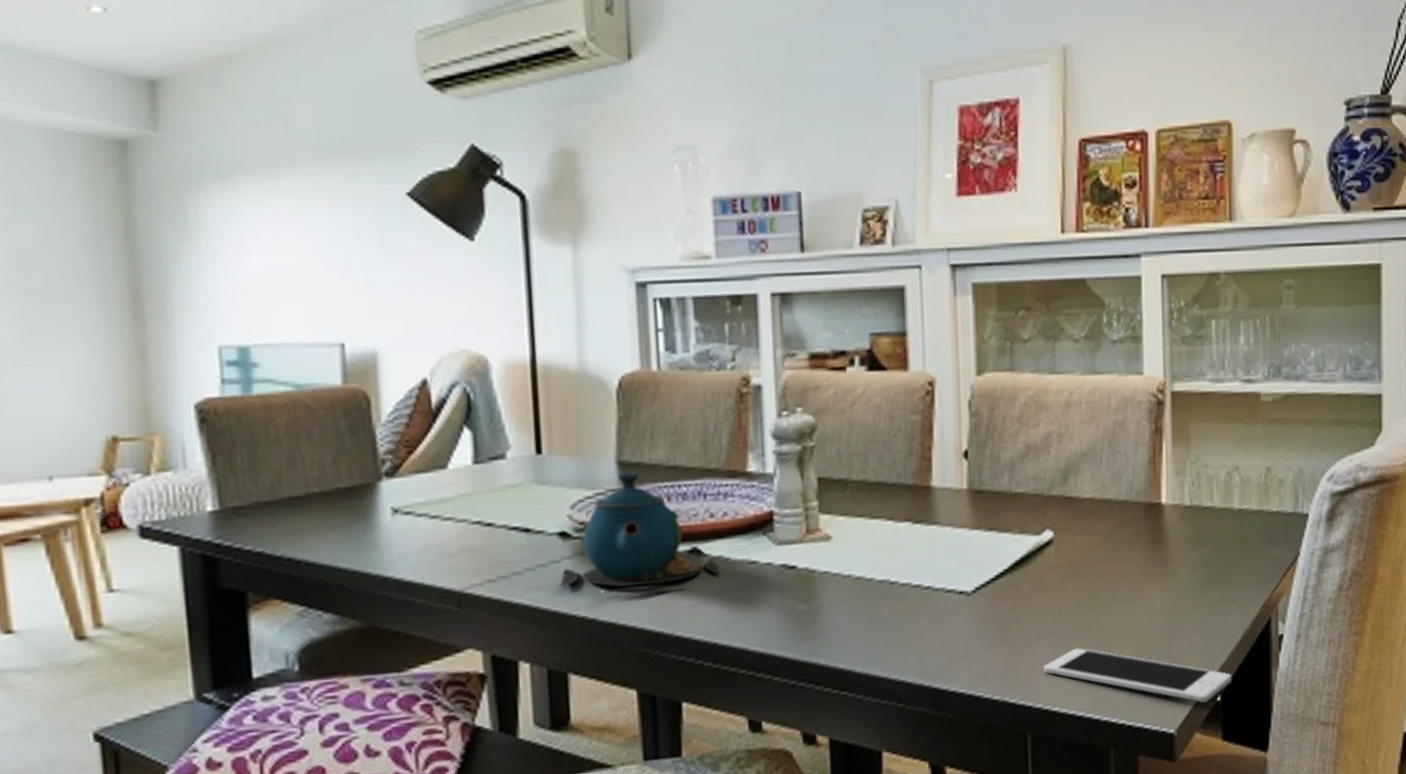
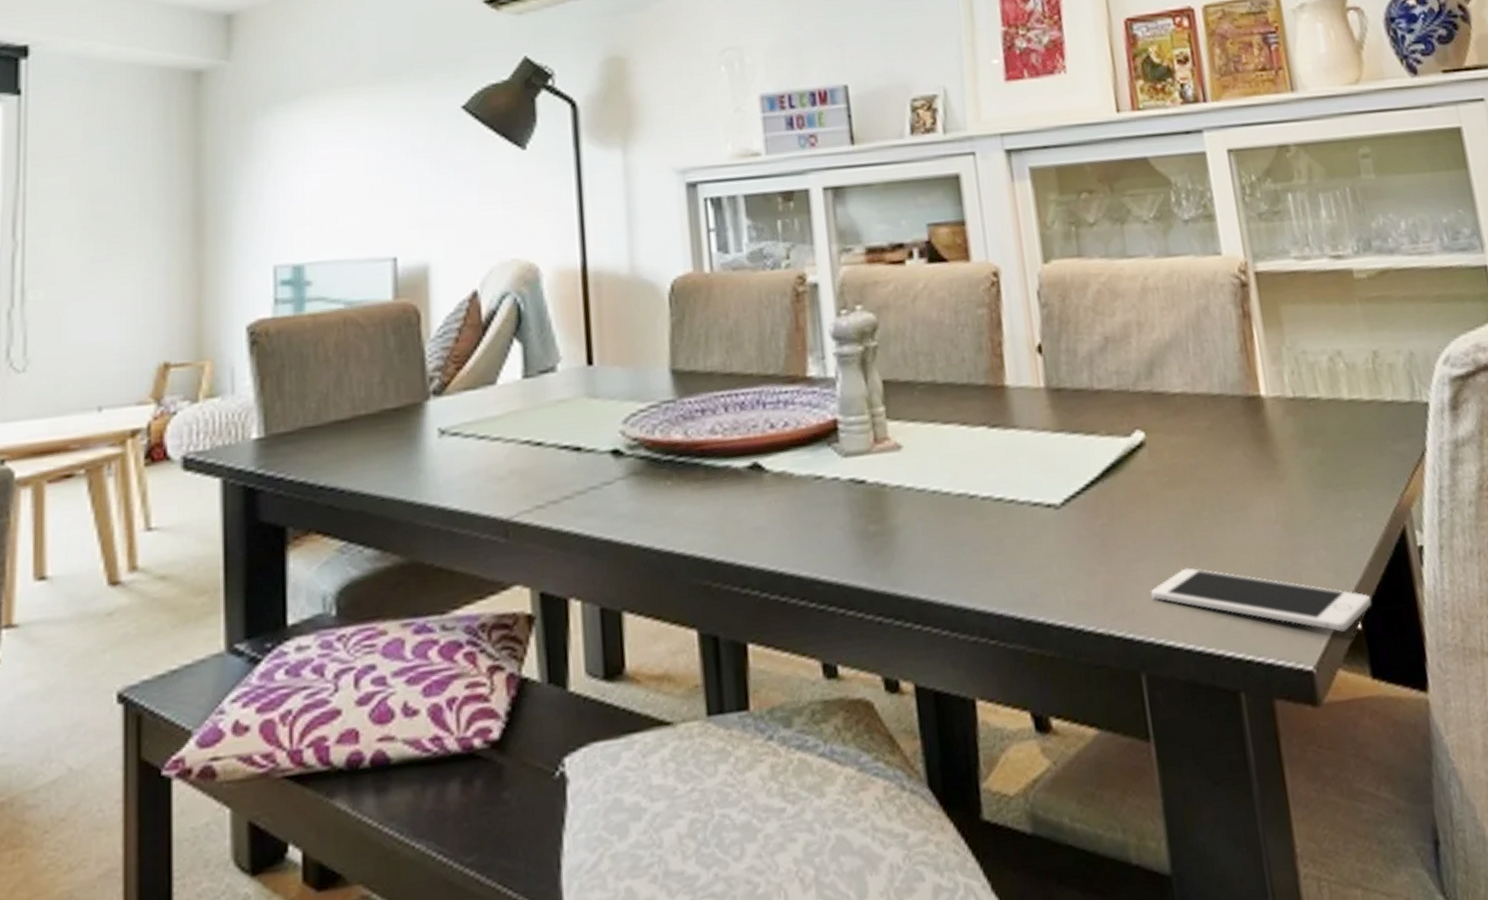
teapot: present [560,470,719,593] -> none [613,379,782,517]

